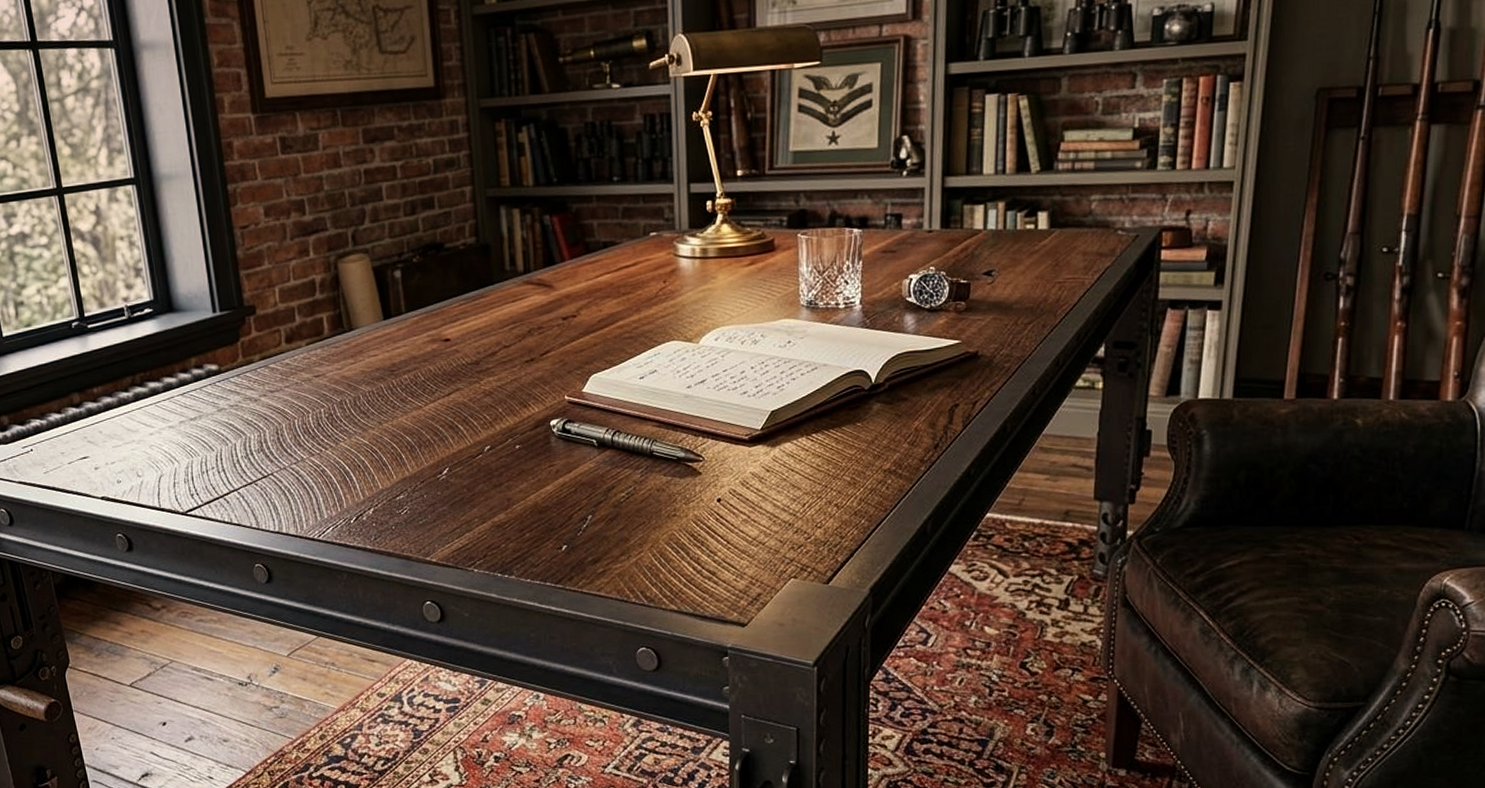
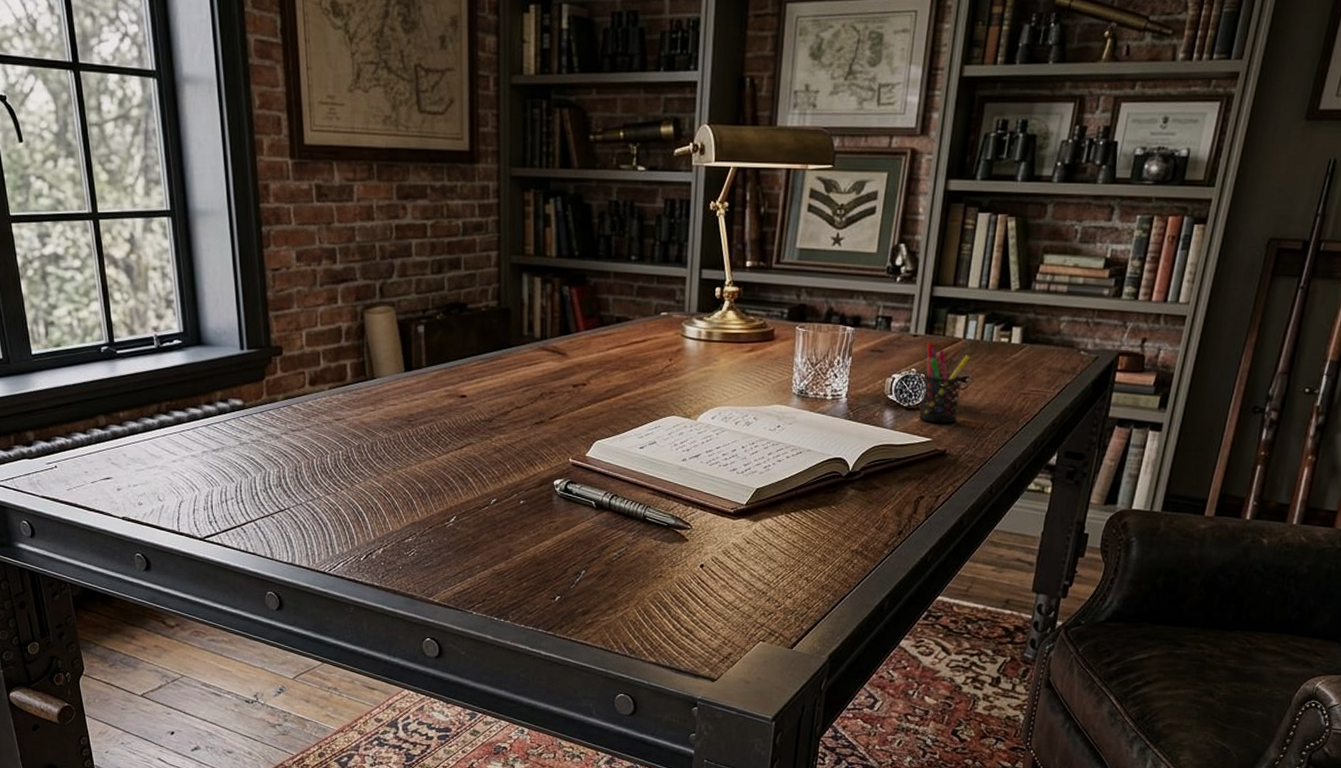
pen holder: none [943,236,995,323] -> present [919,342,971,424]

